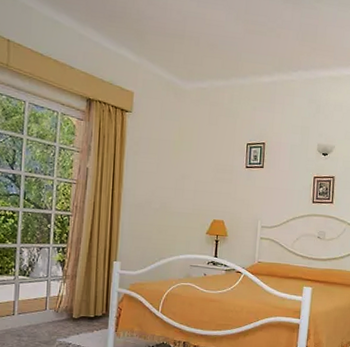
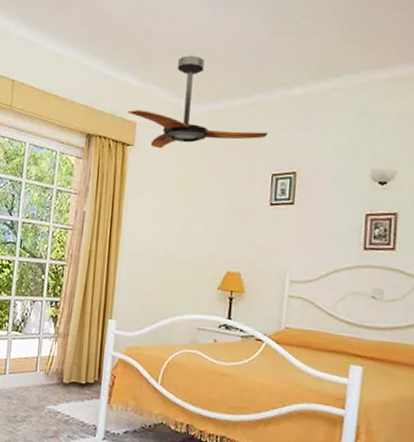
ceiling fan: none [125,38,243,117] -> present [127,55,268,149]

